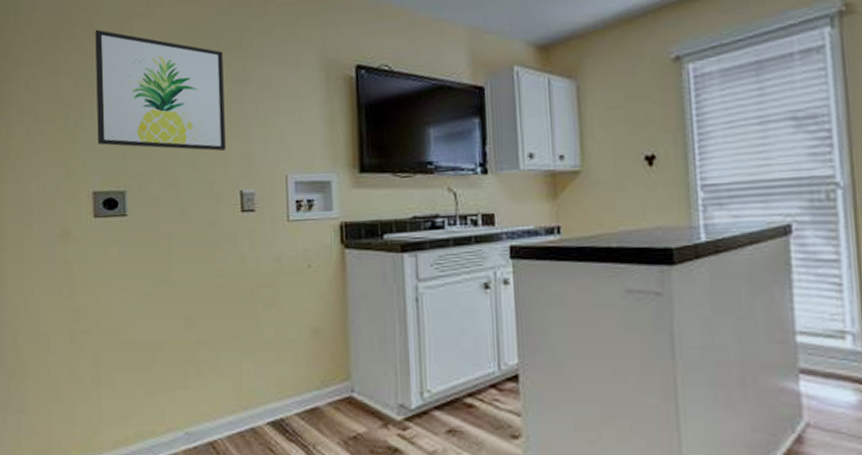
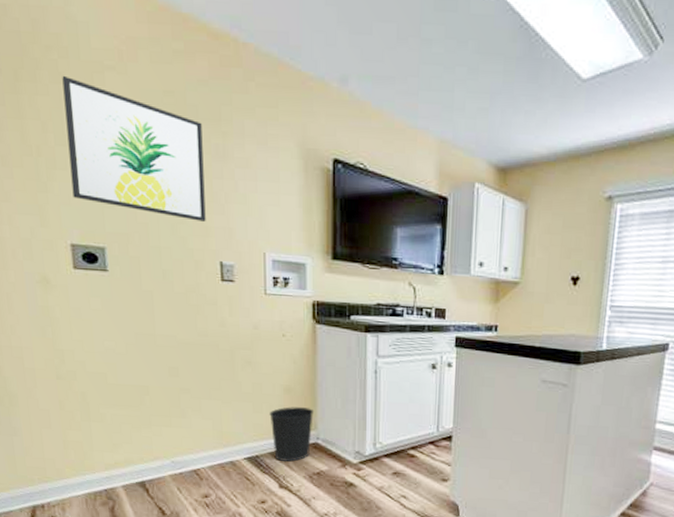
wastebasket: none [295,352,347,425] -> present [269,407,315,462]

